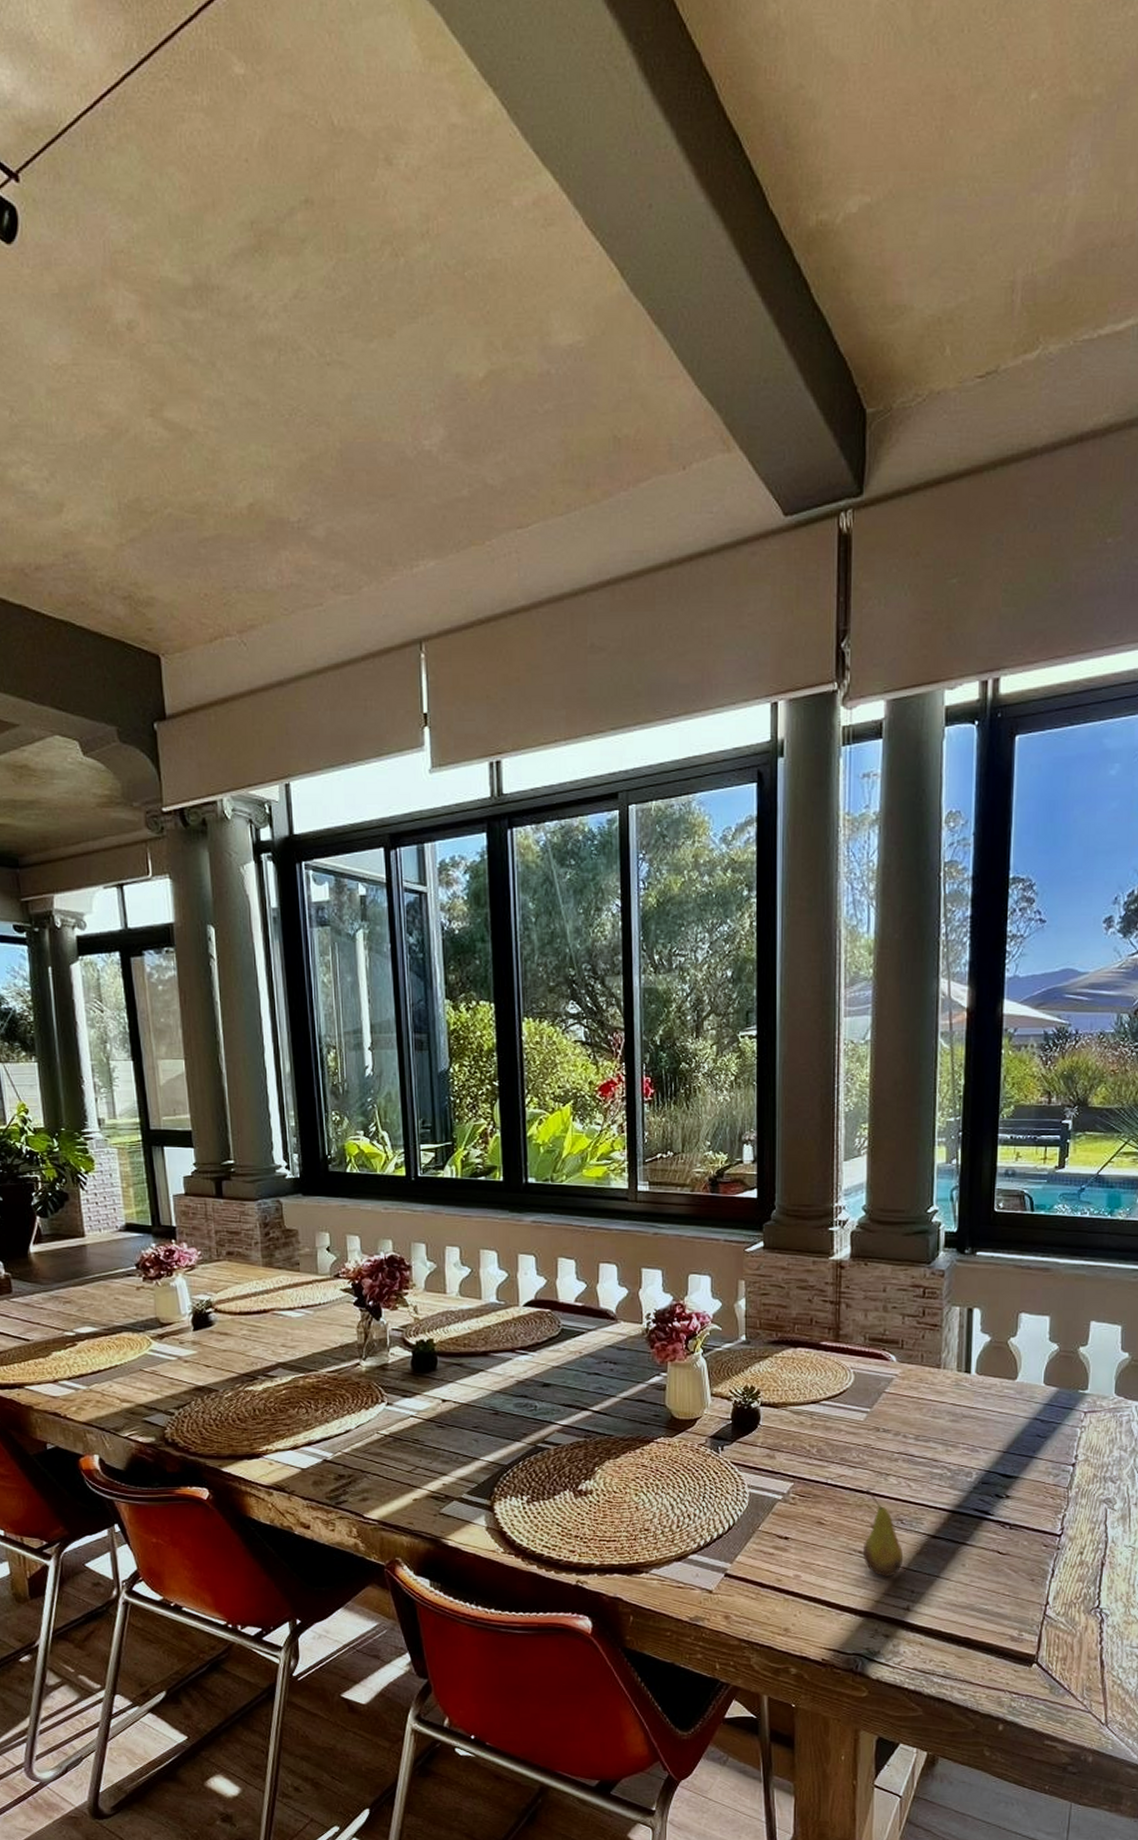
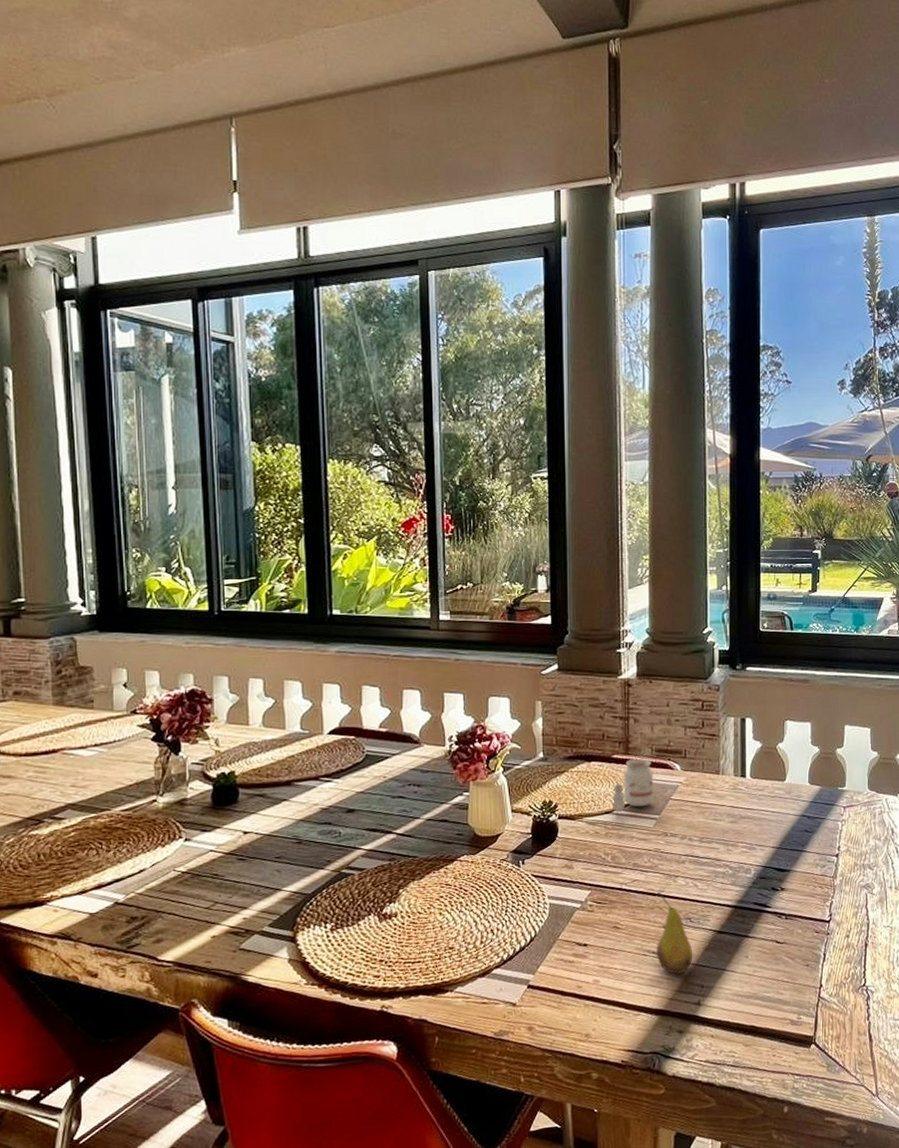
candle: none [818,1348,866,1403] -> present [611,759,654,812]

